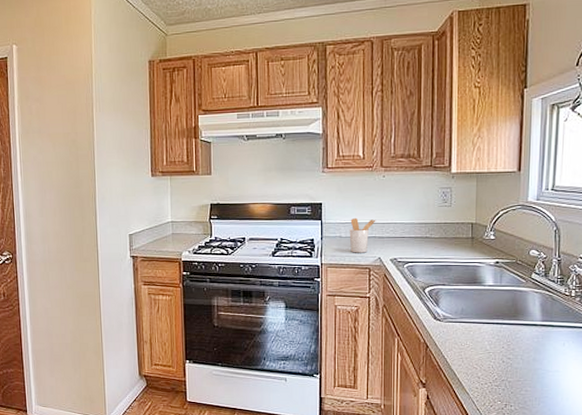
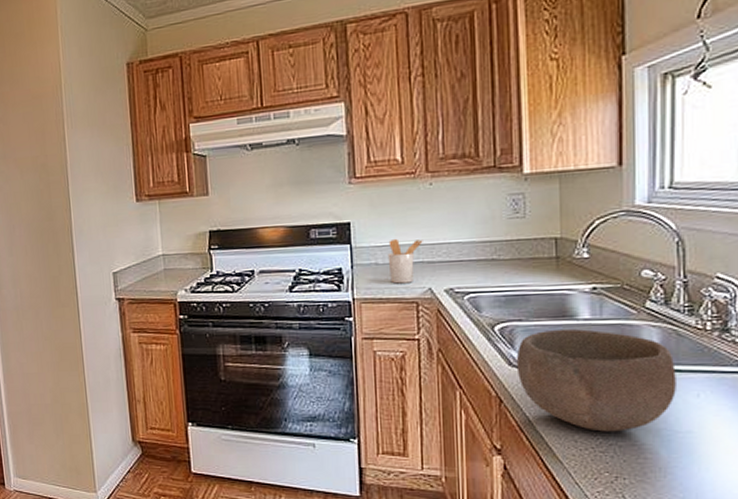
bowl: none [439,292,550,371] -> present [516,328,676,432]

